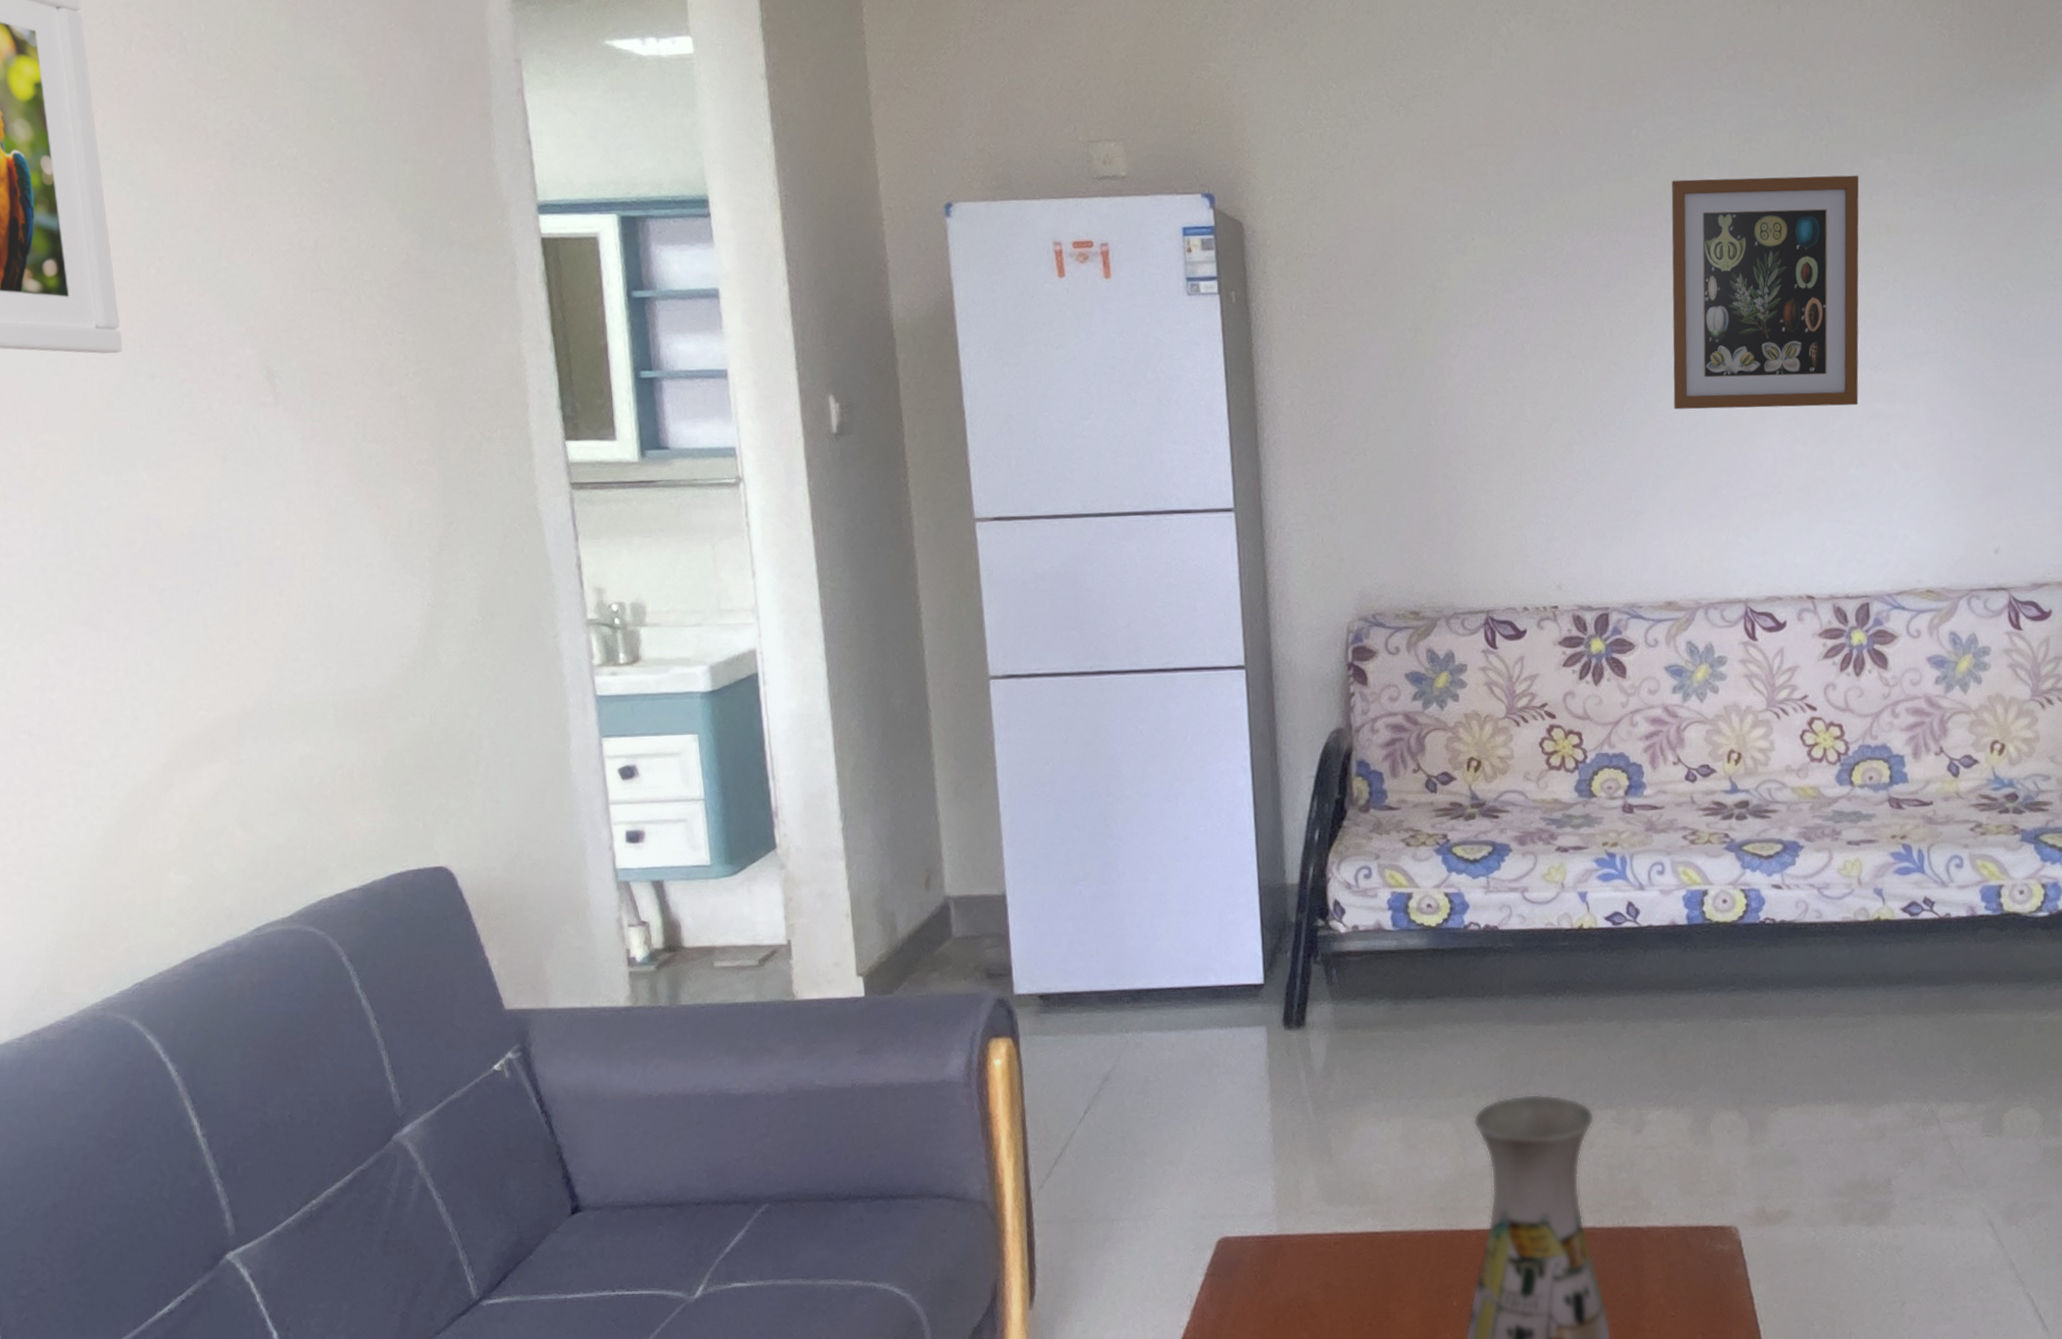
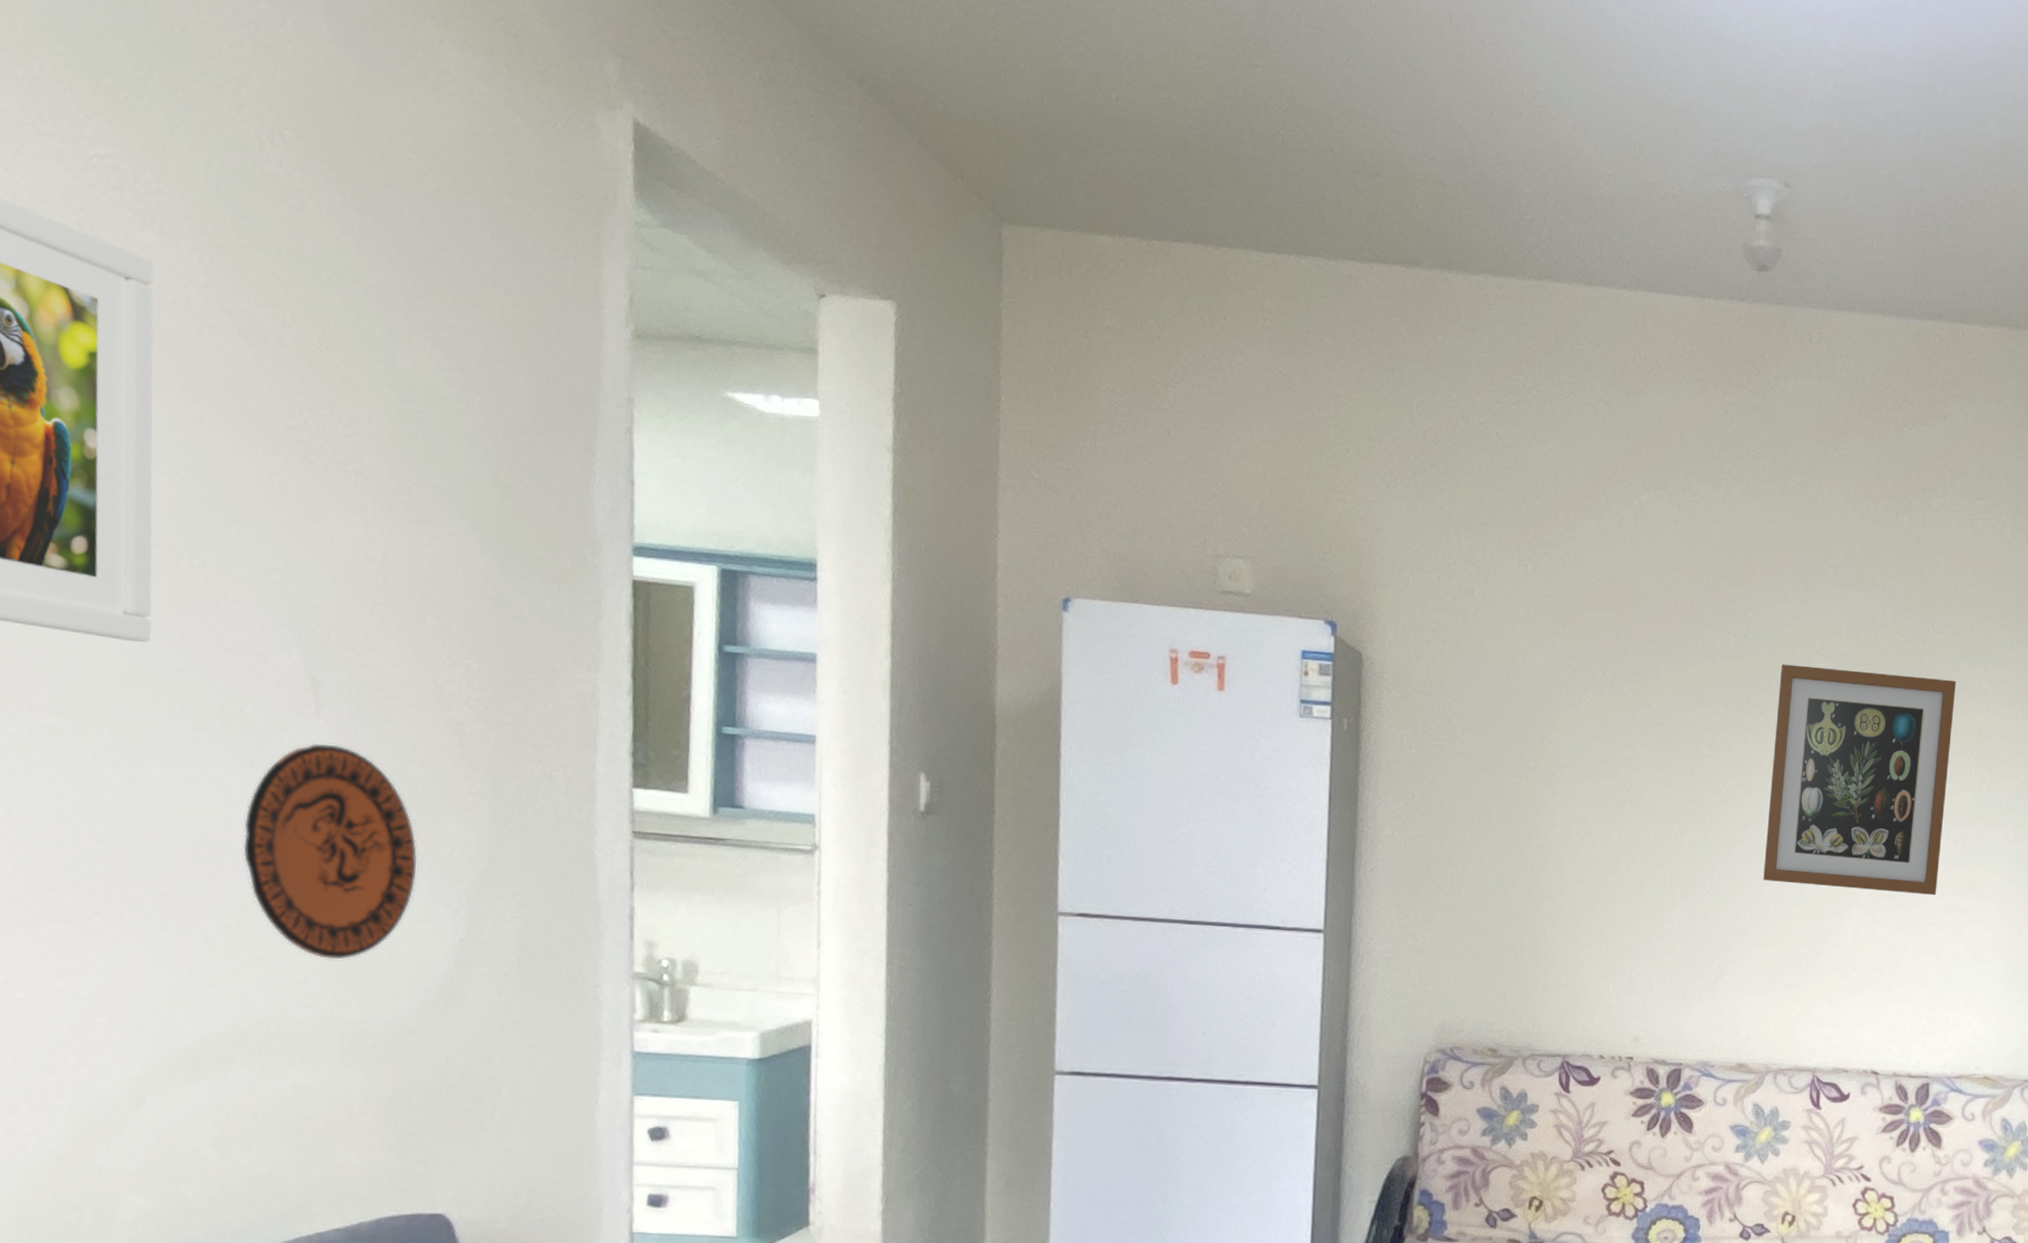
decorative plate: none [225,430,383,636] -> present [242,743,418,961]

